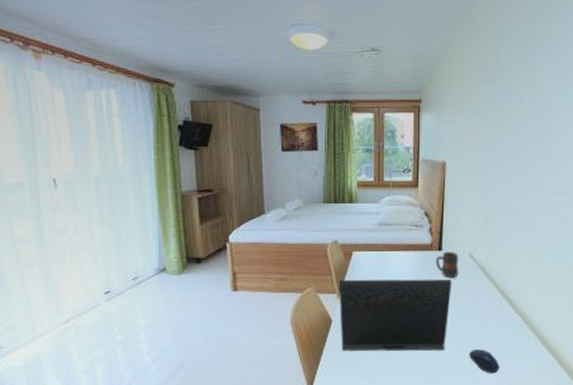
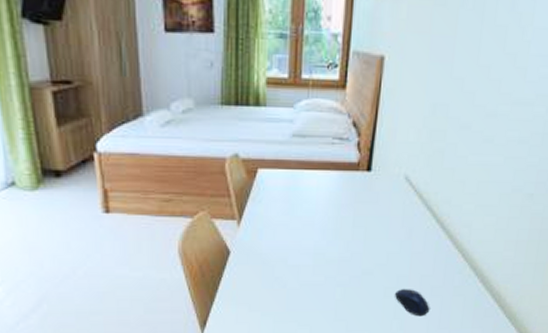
laptop: present [338,279,452,352] -> none [239,203,381,290]
mug: present [436,251,458,278] -> none [362,173,392,205]

